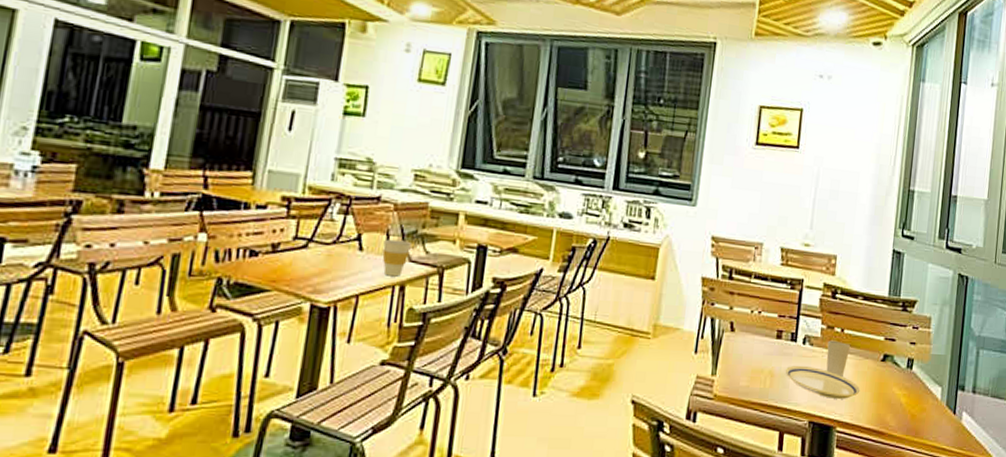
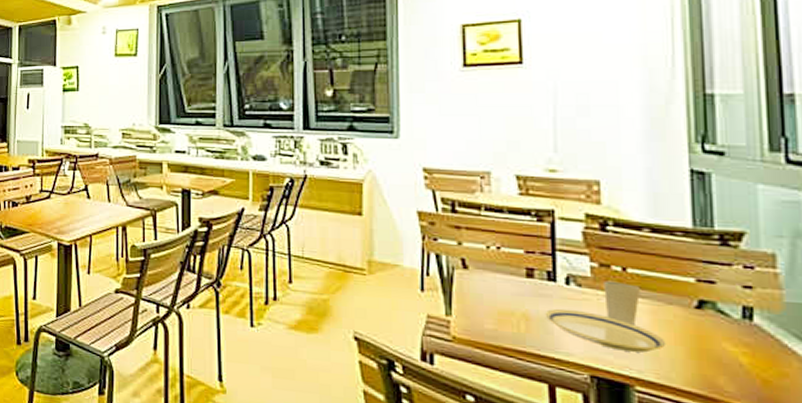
cup: present [382,239,411,277] -> none [105,188,127,219]

